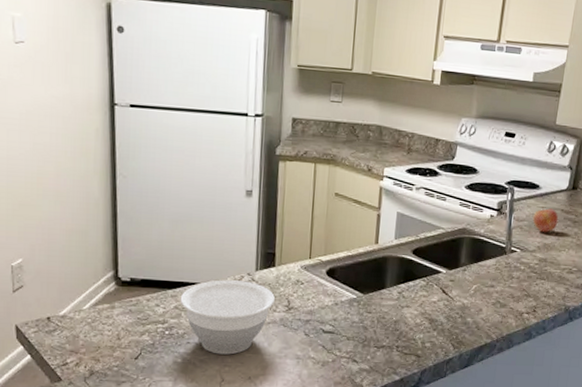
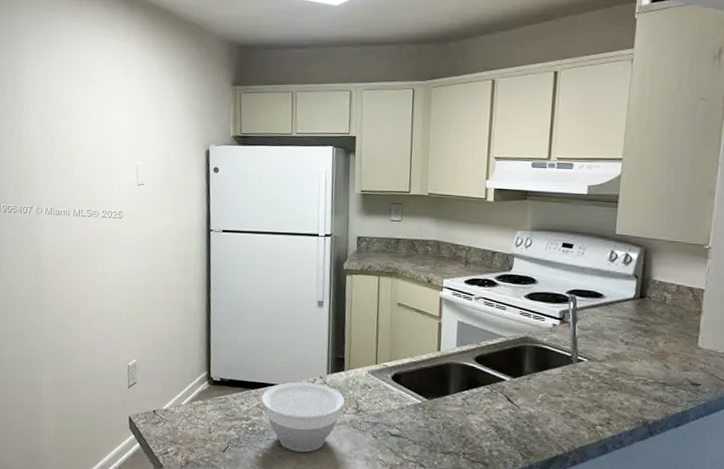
apple: present [532,207,559,233] -> none [598,315,628,342]

